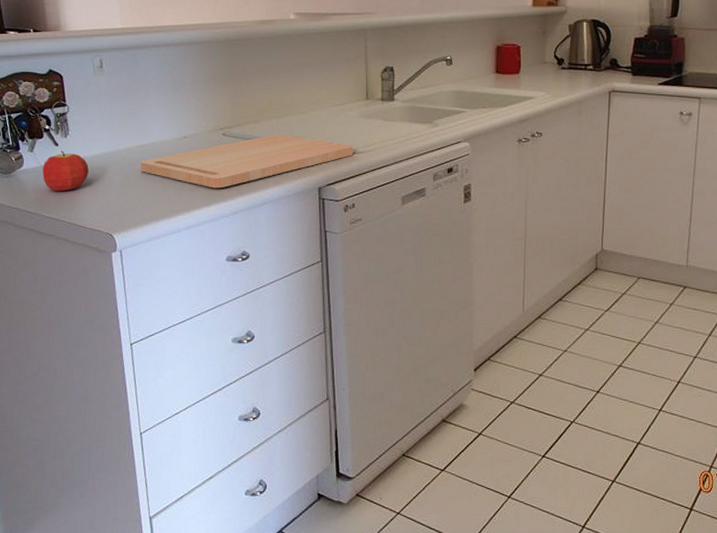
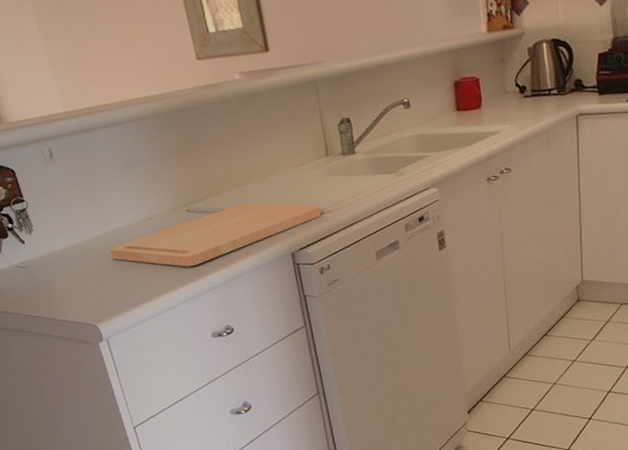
fruit: present [42,150,89,192] -> none [14,247,61,290]

